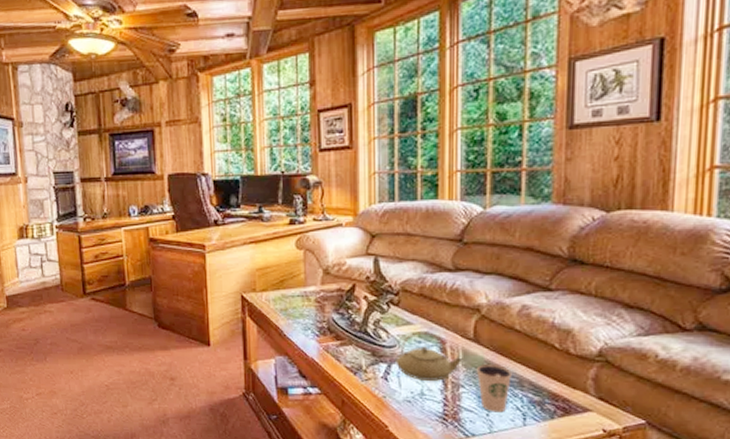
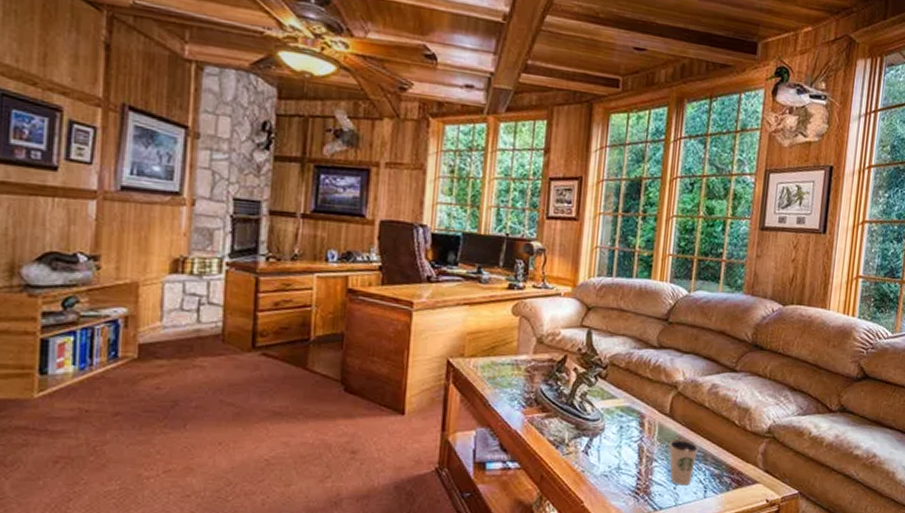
teapot: present [395,332,463,381] -> none [597,406,658,455]

